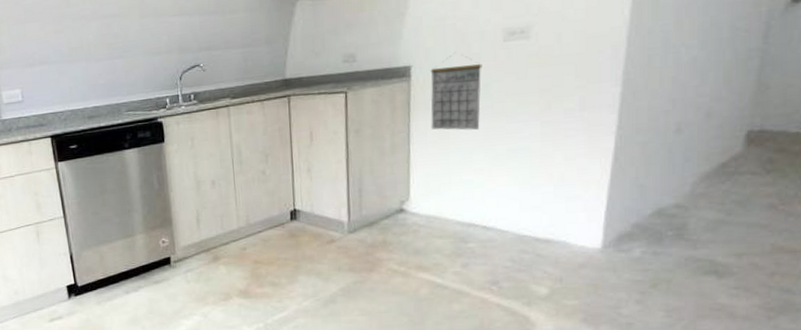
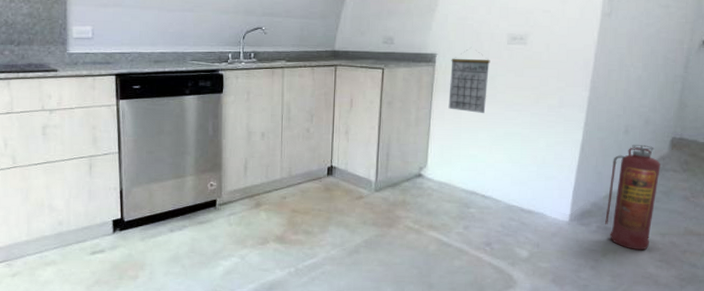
fire extinguisher: none [653,144,731,277] -> present [605,145,661,251]

